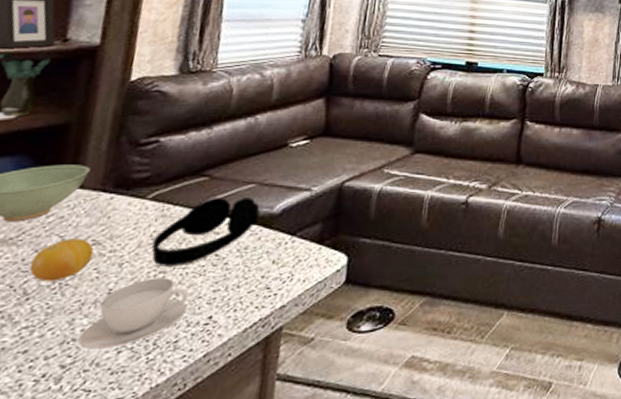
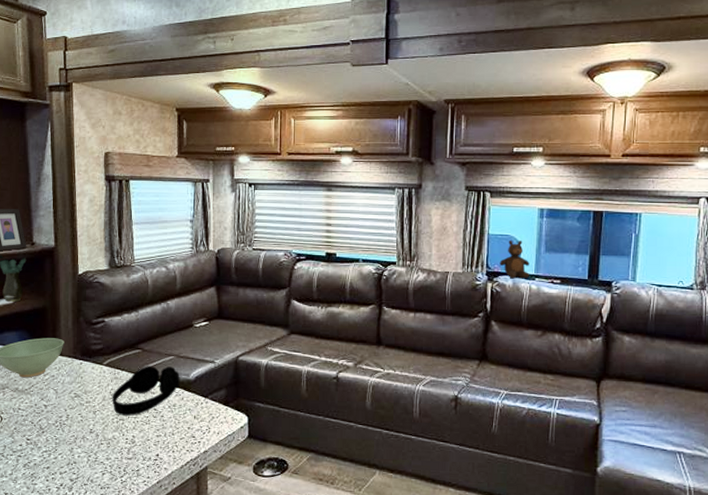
fruit: present [29,238,94,282] -> none [40,392,76,421]
teacup: present [78,277,189,350] -> none [77,423,141,471]

